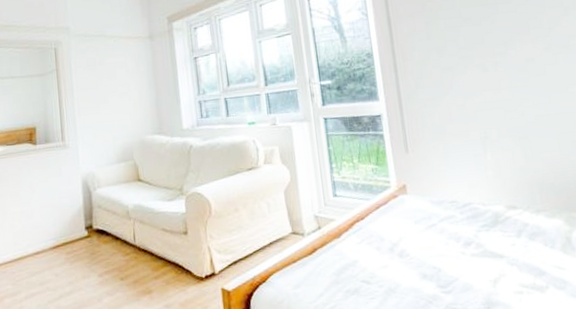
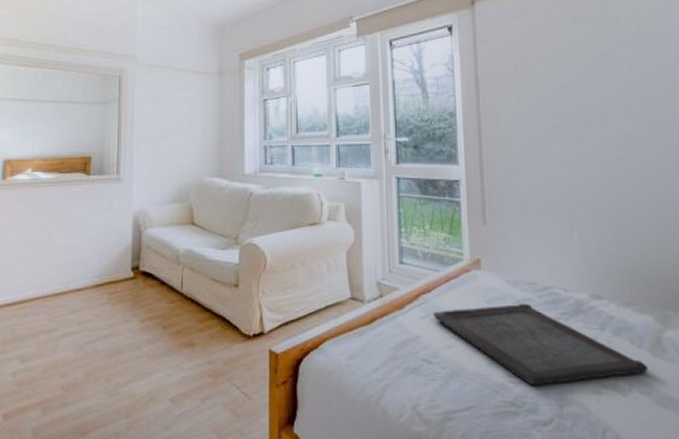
serving tray: none [368,220,561,292] -> present [433,303,648,385]

